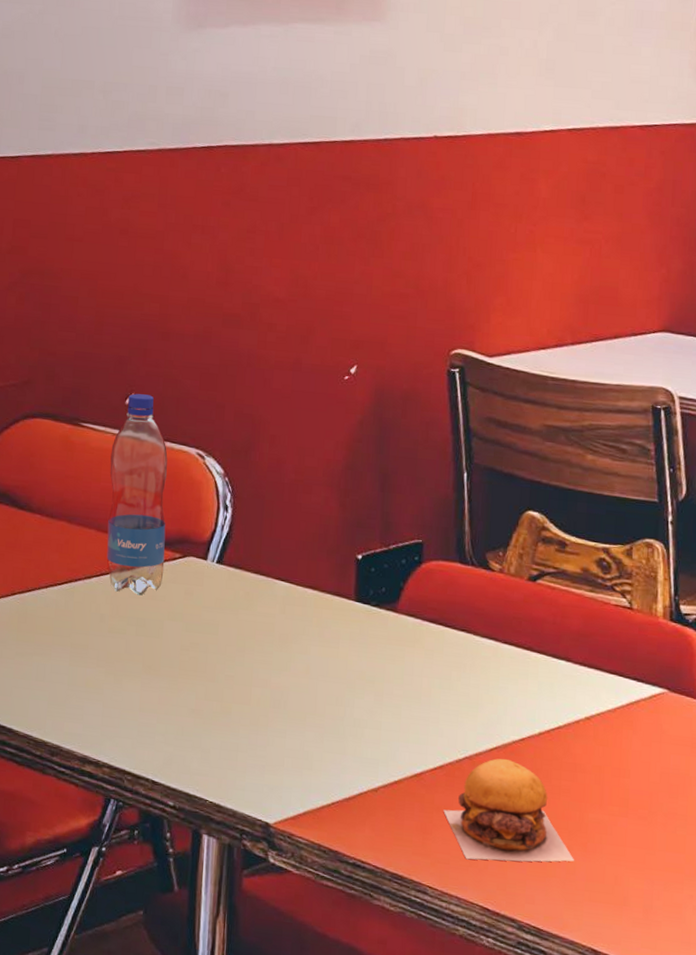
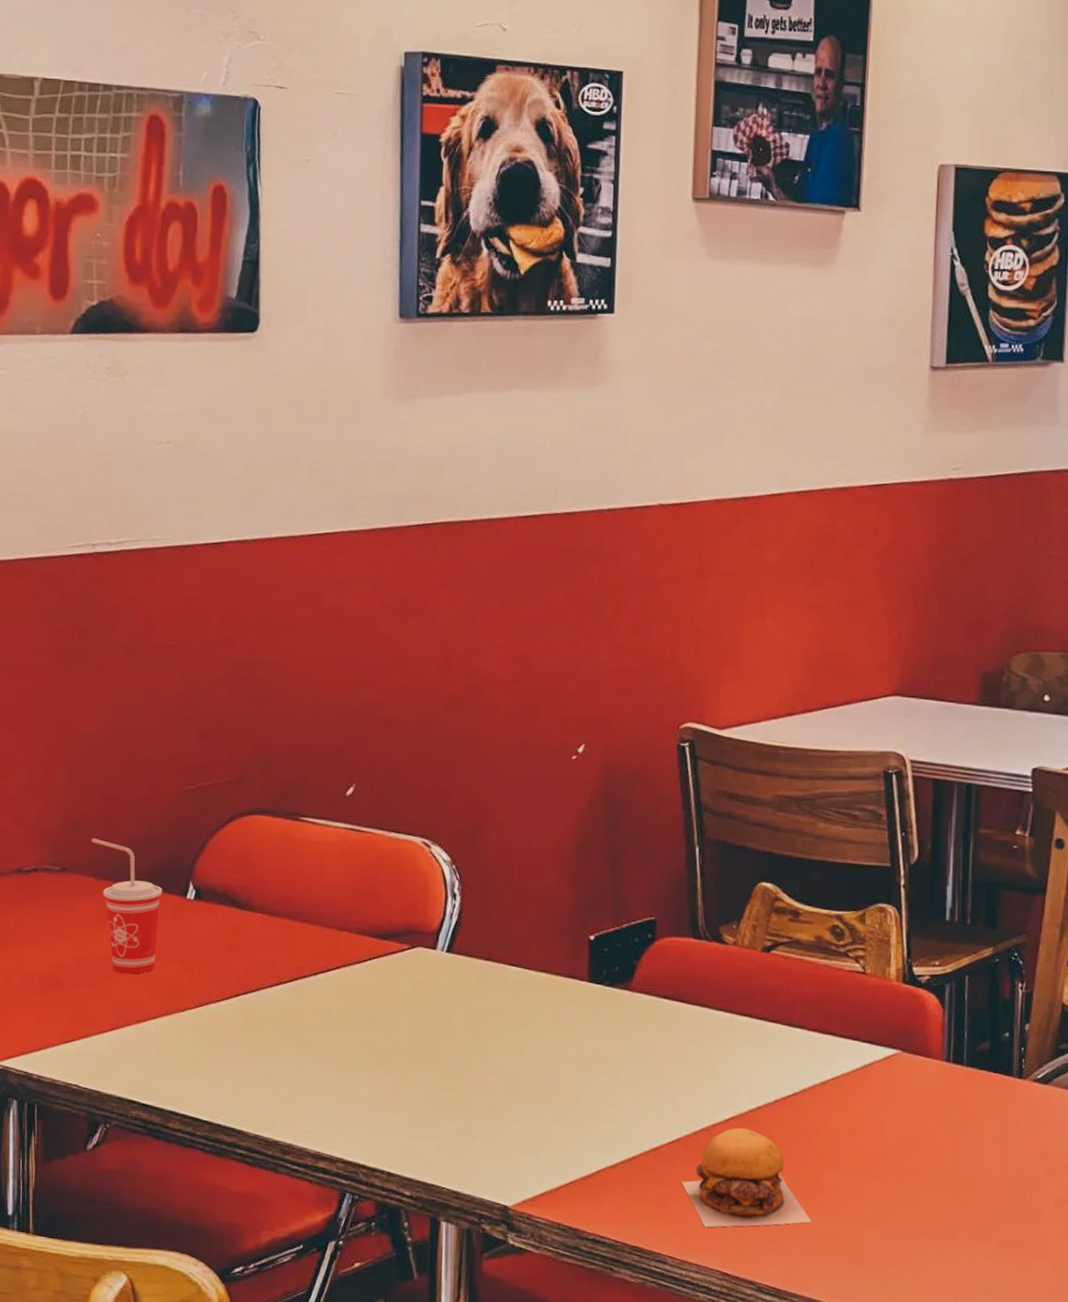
bottle: present [106,393,168,595] -> none [332,784,393,989]

